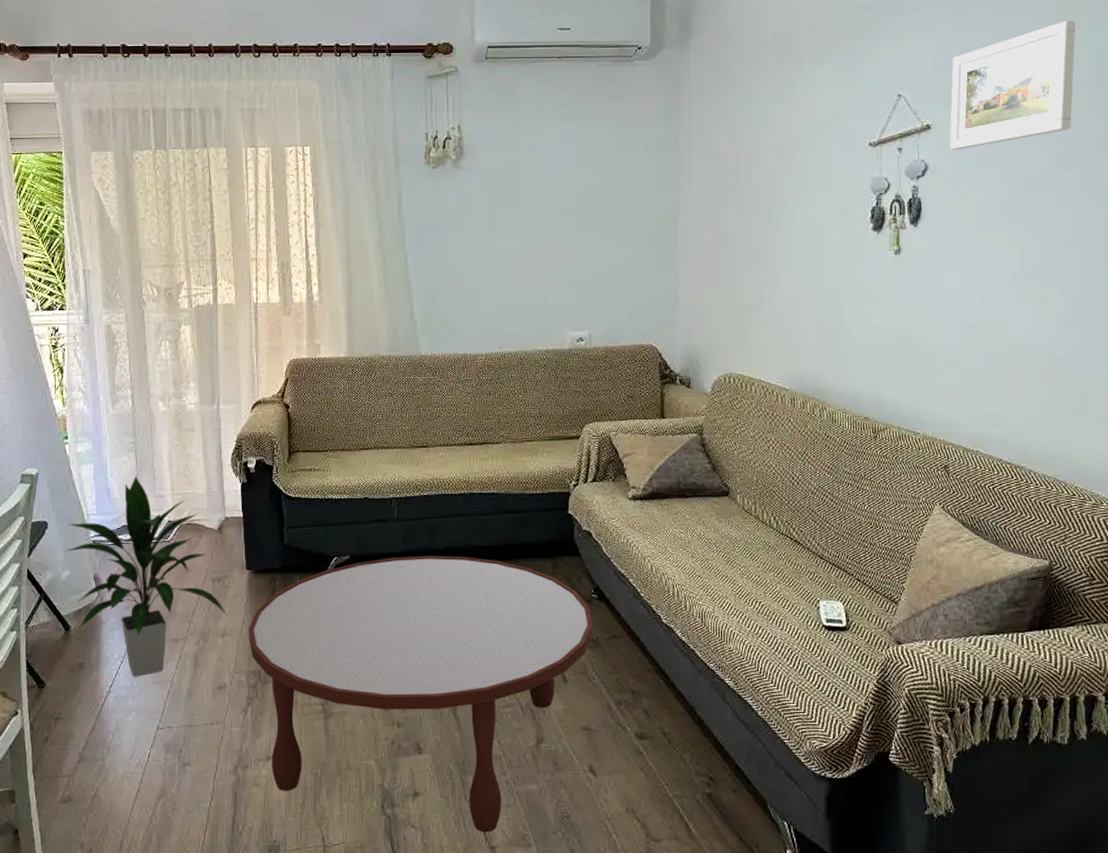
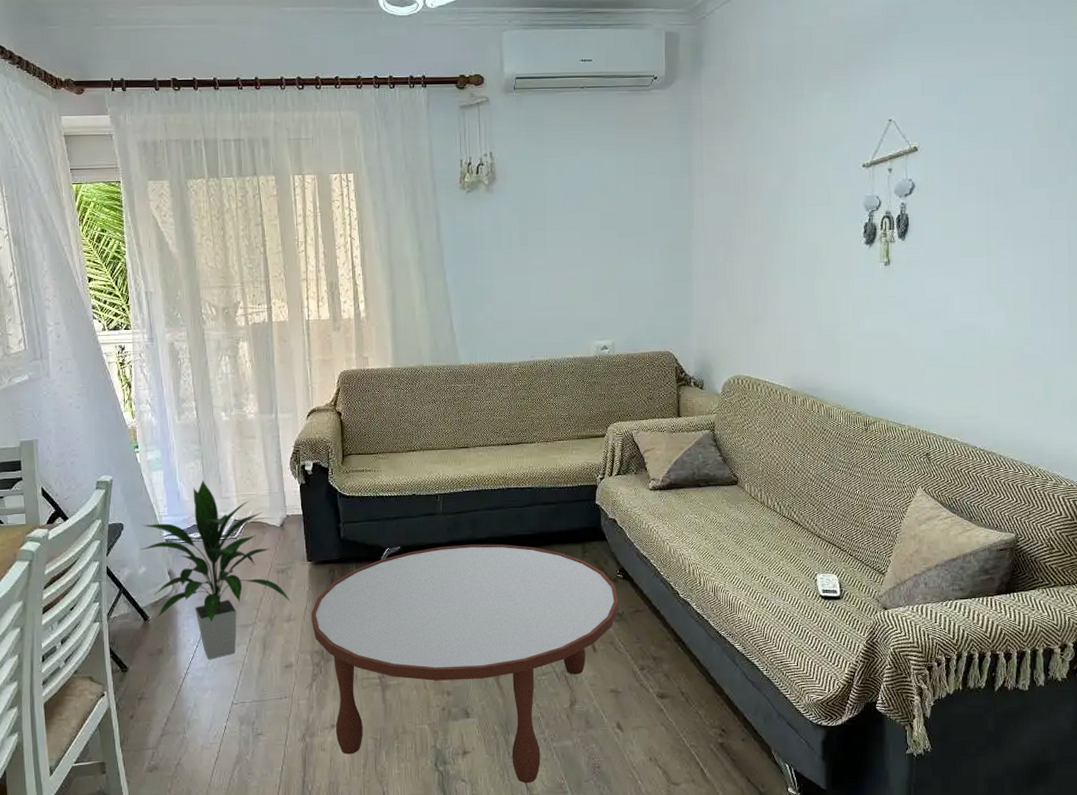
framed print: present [950,20,1076,150] -> none [935,49,1048,170]

